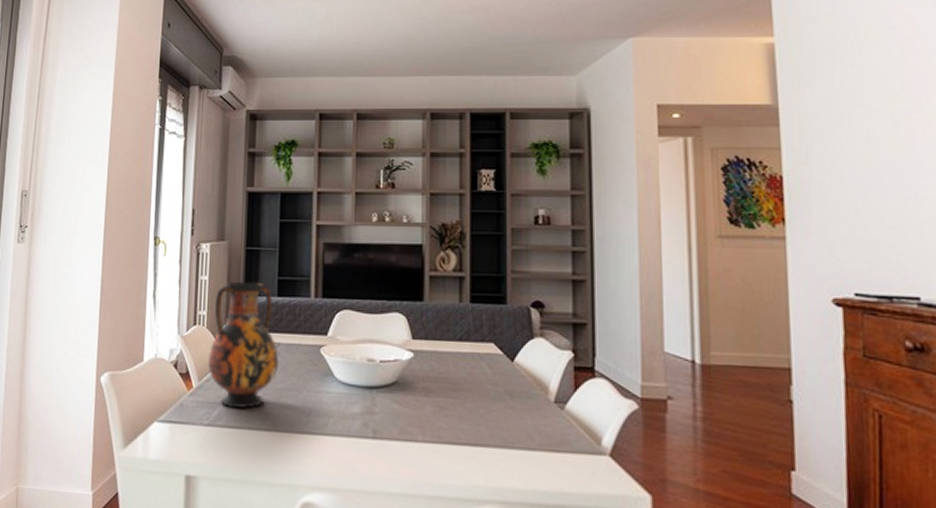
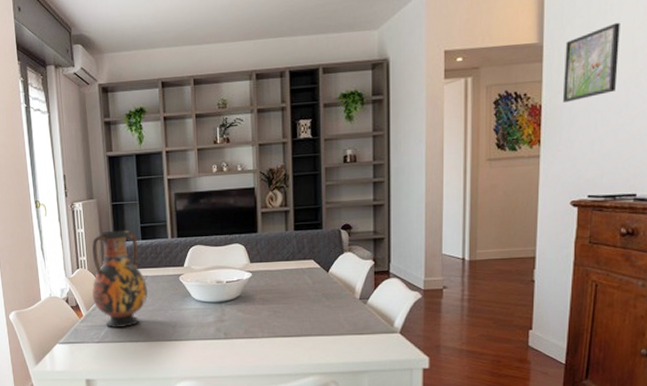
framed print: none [806,89,877,175] -> present [563,22,620,102]

